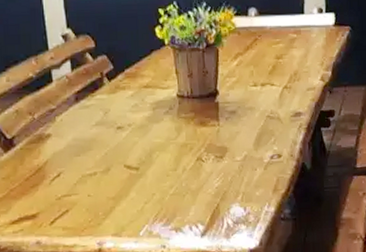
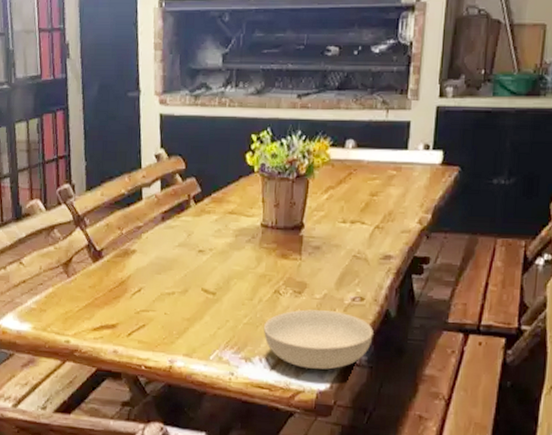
serving bowl: none [190,170,293,230] -> present [263,309,374,370]

